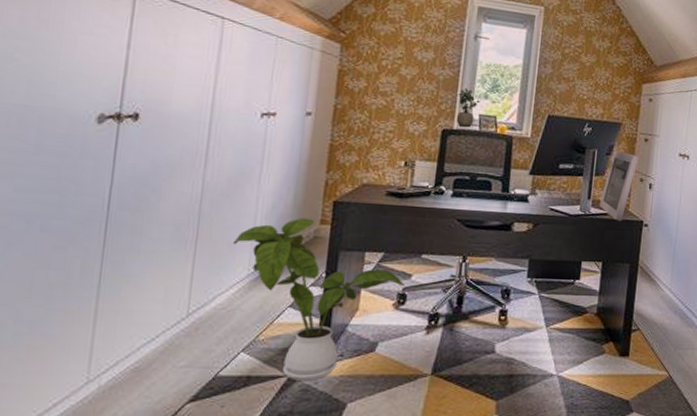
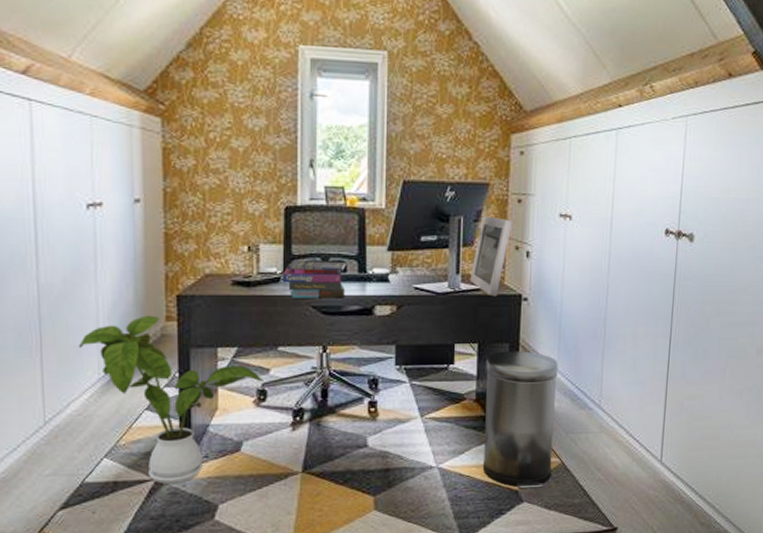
books: none [432,177,492,214] -> present [282,261,346,298]
potted plant: present [456,87,480,128] -> none [299,156,324,203]
pedal bin: none [599,270,671,400] -> present [483,351,558,490]

